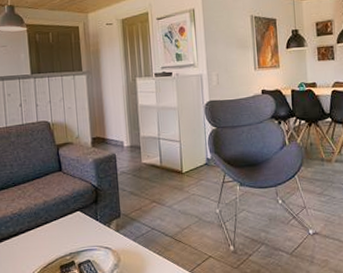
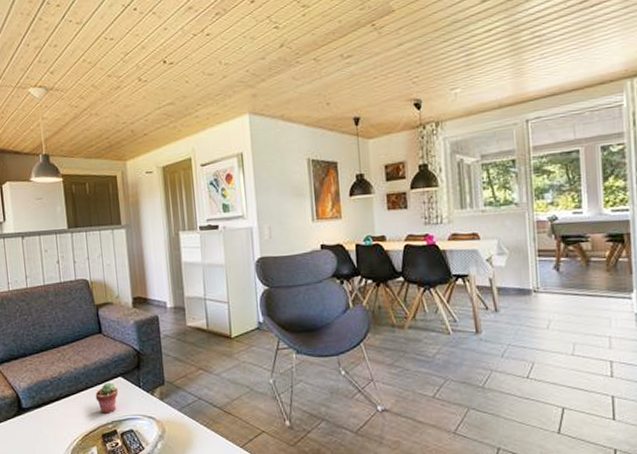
potted succulent: none [54,217,77,246] -> present [95,383,119,414]

